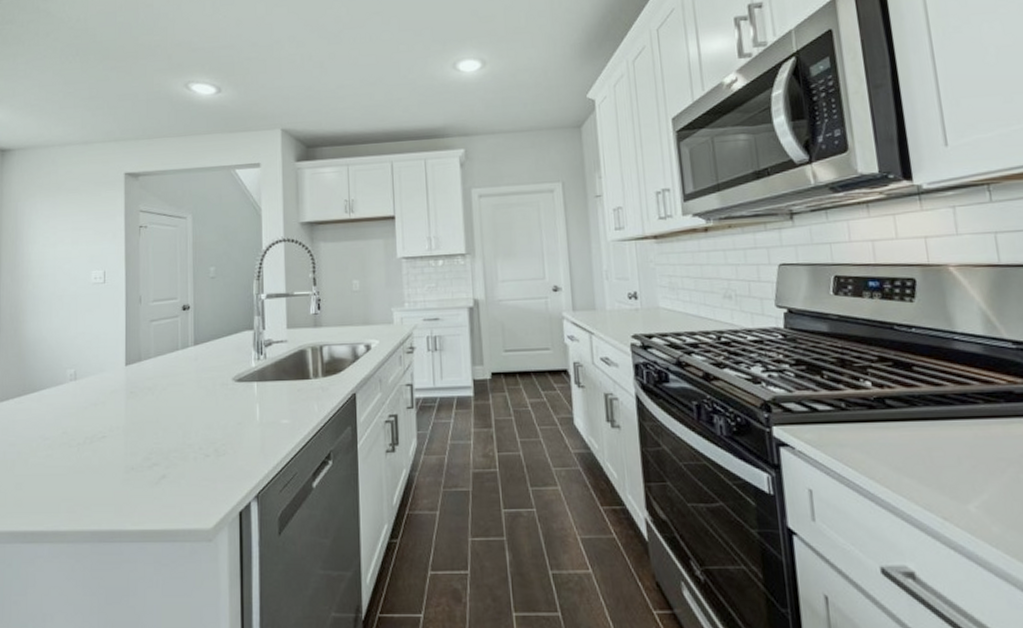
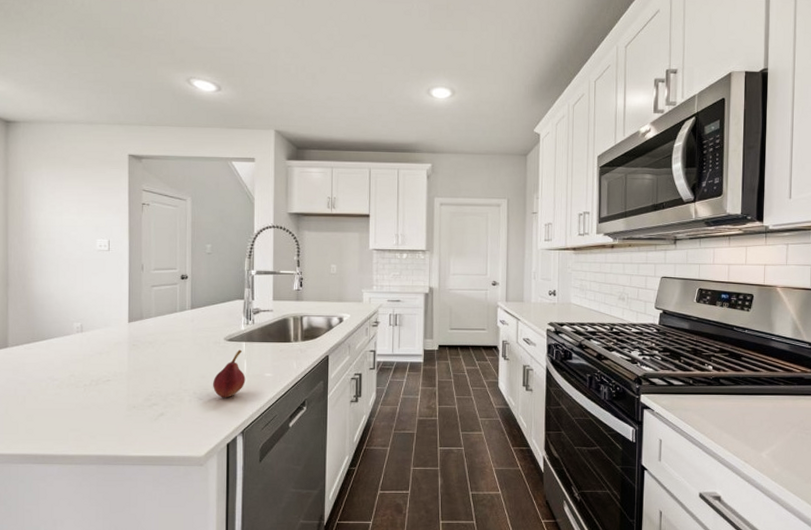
fruit: none [221,391,259,453] -> present [213,349,246,398]

